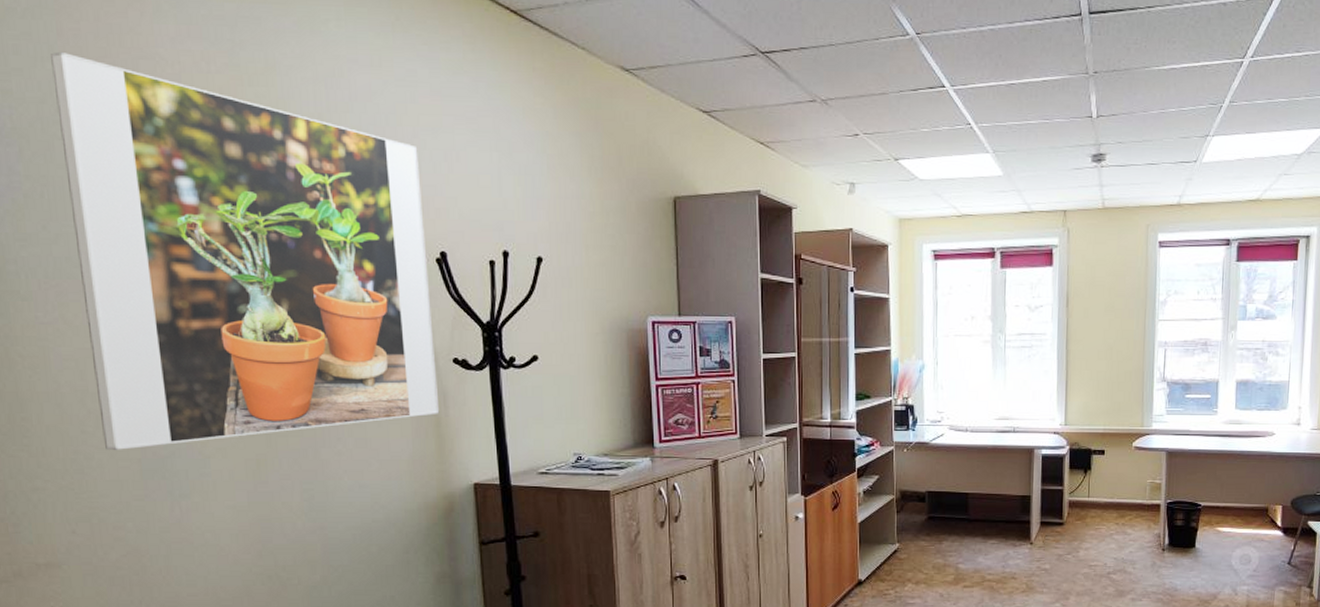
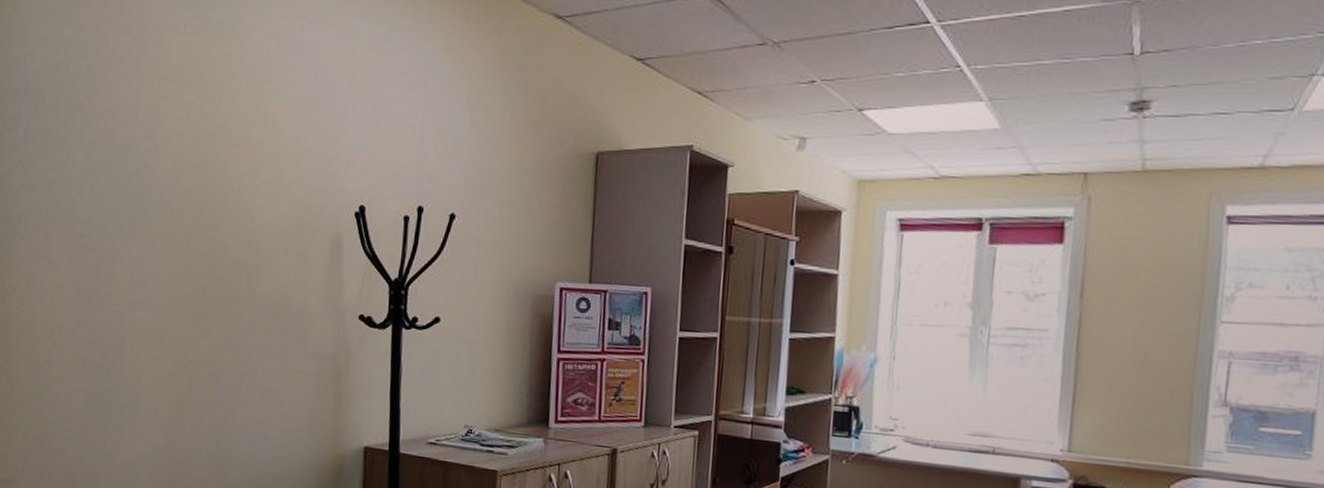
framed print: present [51,51,440,450] -> none [62,20,351,381]

